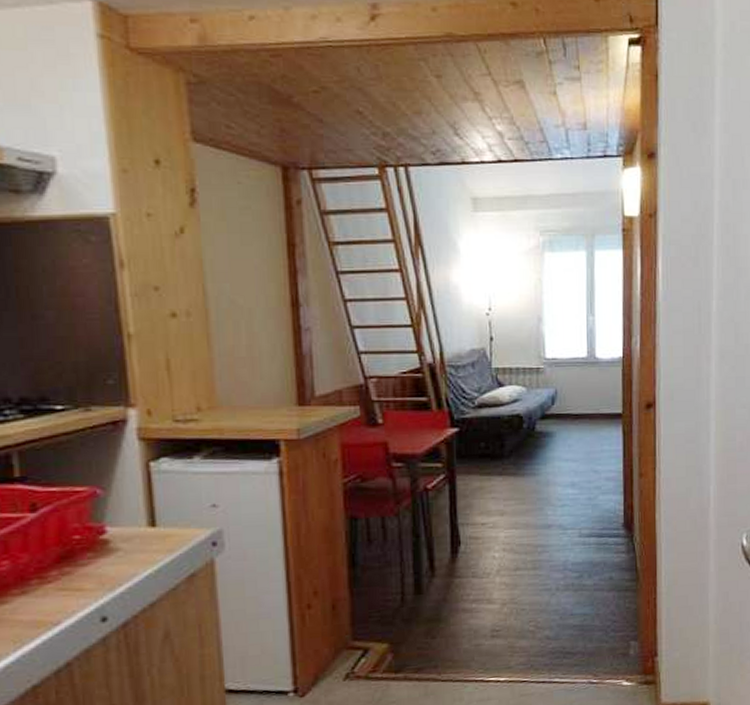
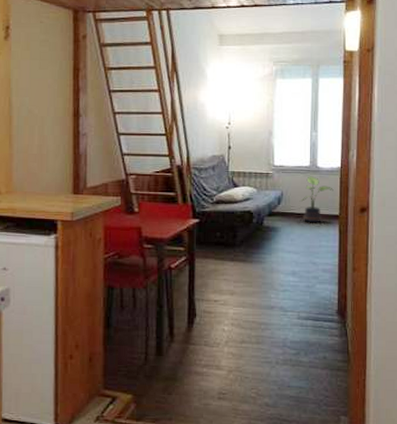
potted plant: none [576,369,615,424] -> present [299,176,333,222]

